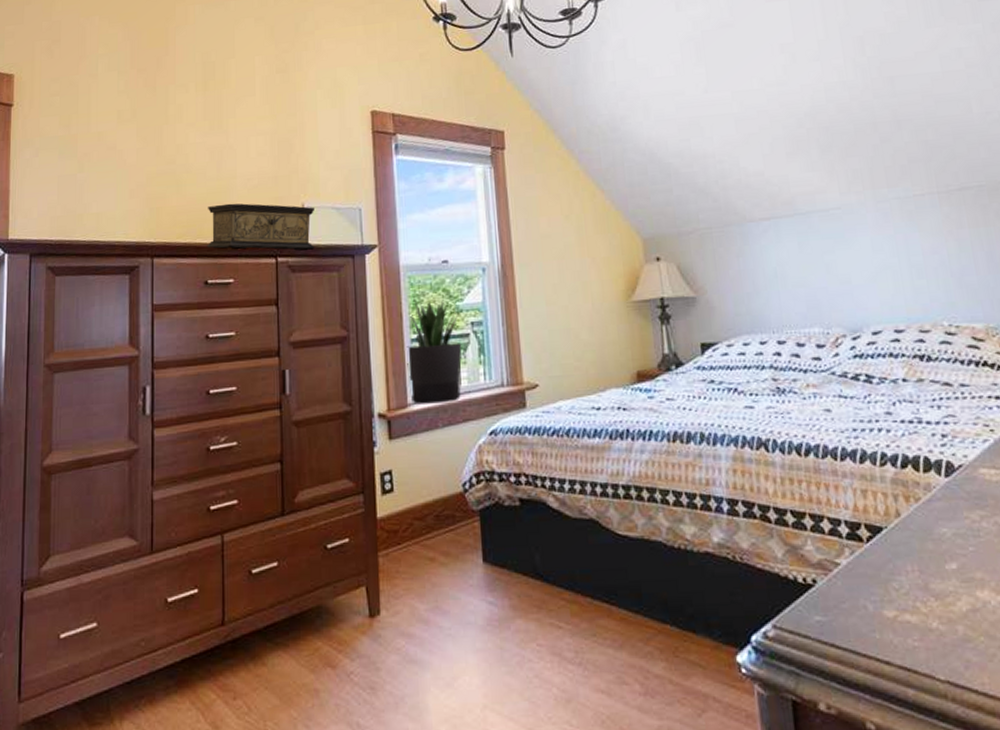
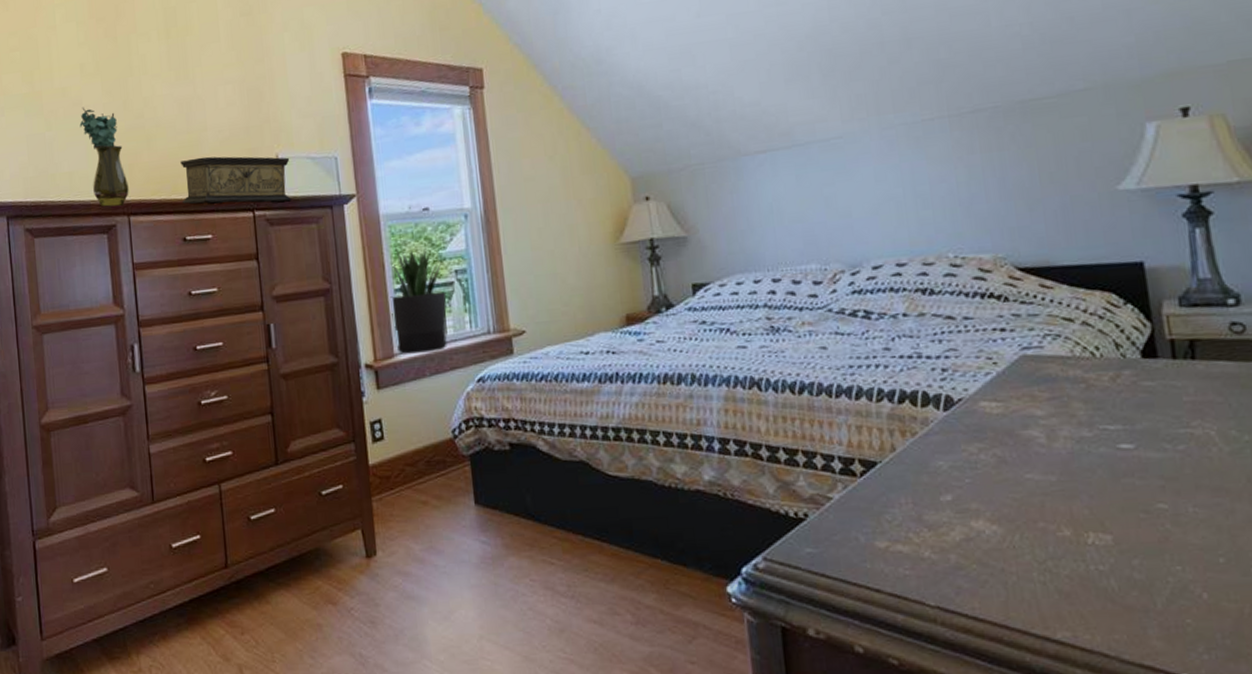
vase: none [111,151,155,248] -> present [79,107,129,207]

